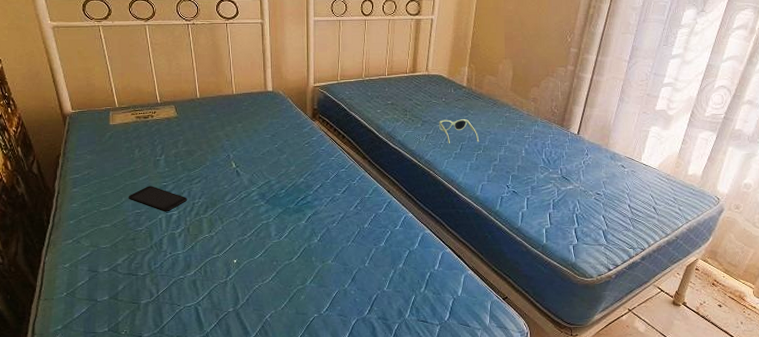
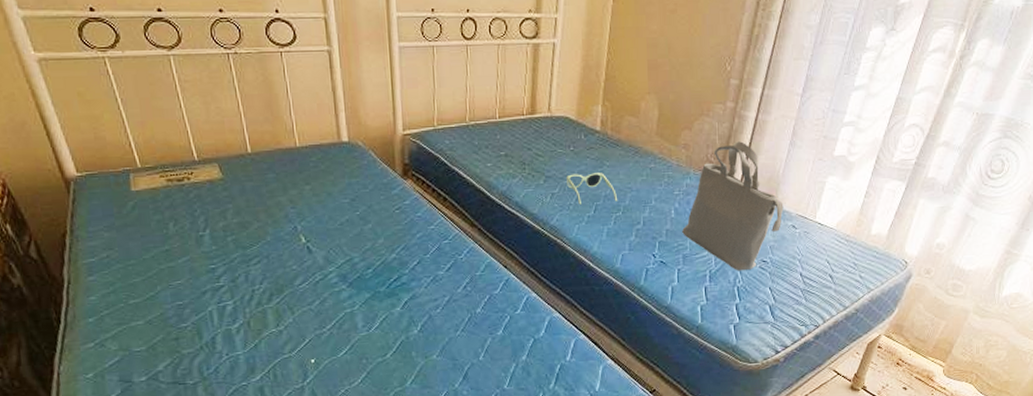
mobile phone: present [128,186,188,212] -> none [165,269,245,303]
tote bag: none [531,97,614,201] -> present [682,141,784,271]

